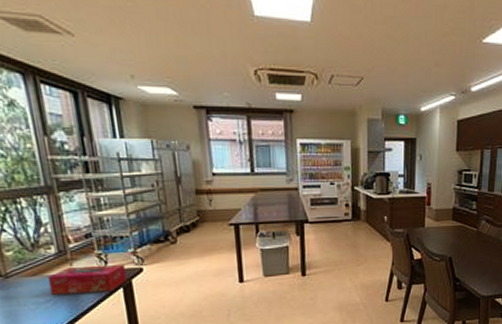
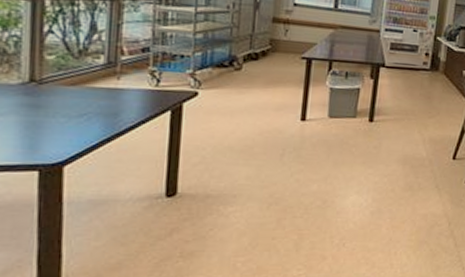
tissue box: present [47,264,128,295] -> none [87,80,180,113]

